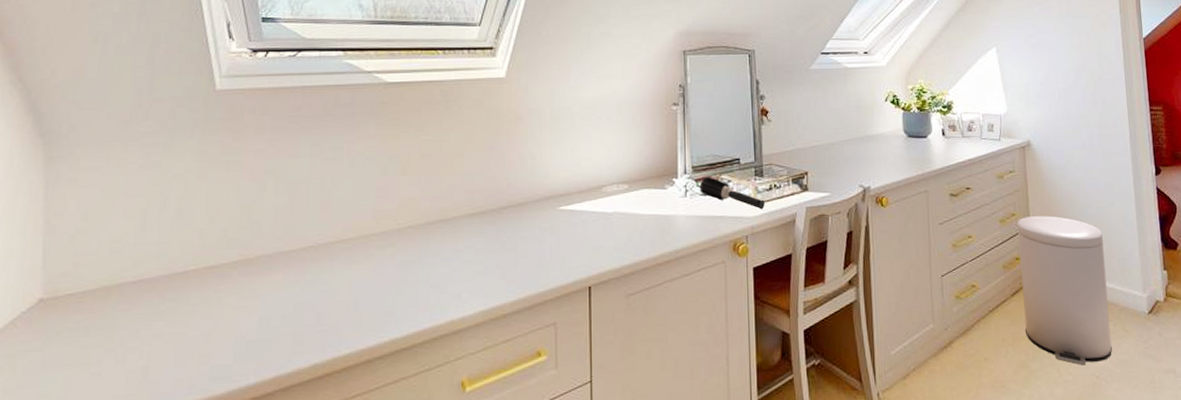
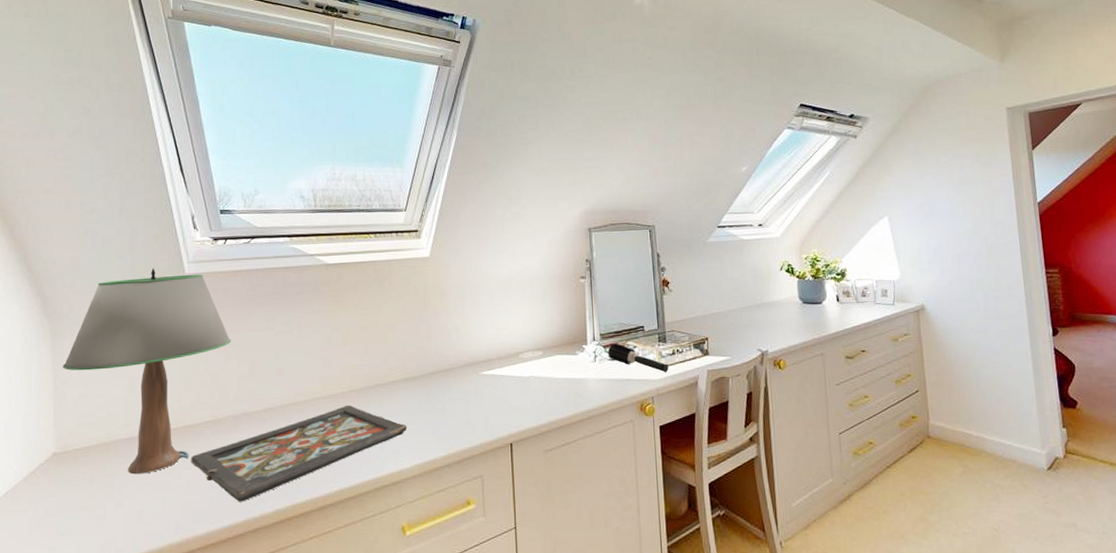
table lamp: none [56,82,269,324] -> present [62,268,232,475]
decorative tray: none [212,243,472,356] -> present [191,405,408,502]
pedal bin: present [1017,216,1112,365] -> none [912,376,1011,519]

